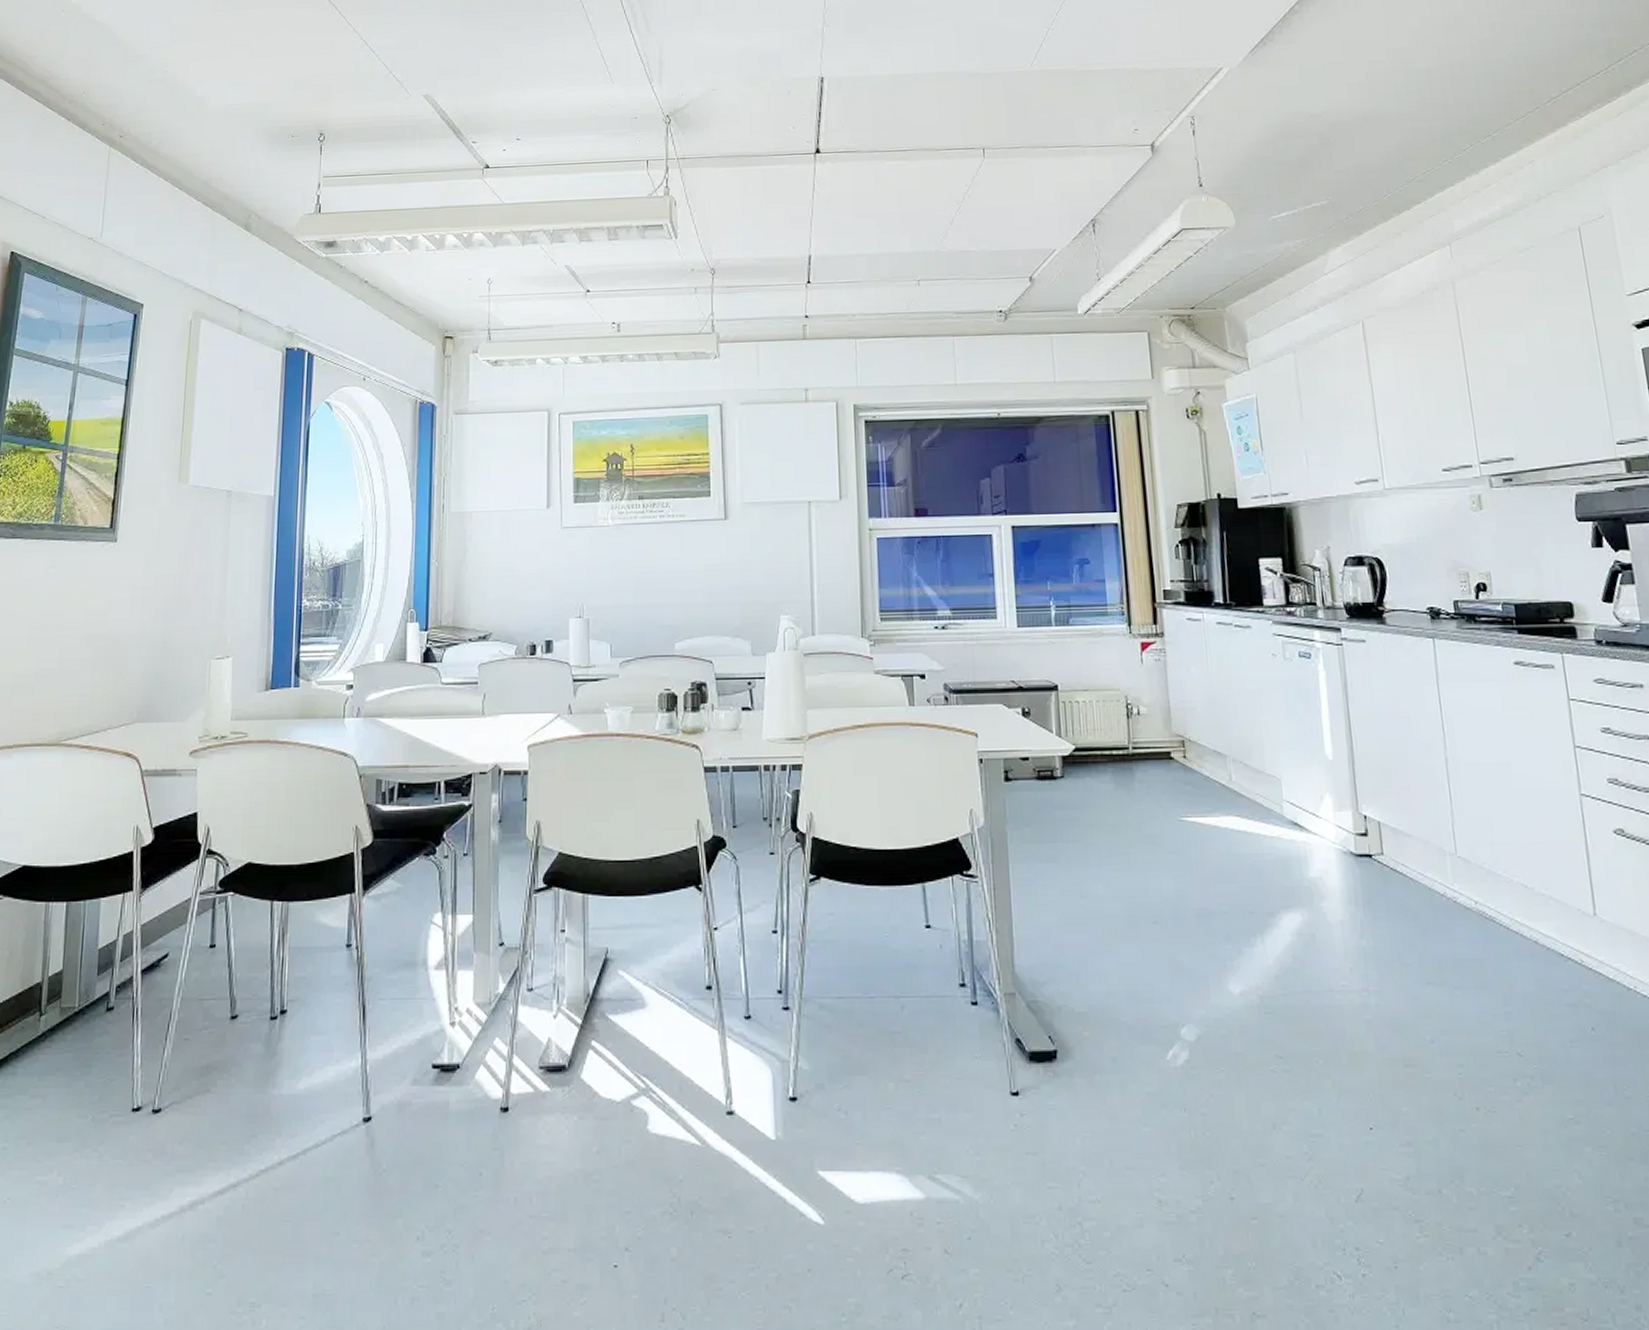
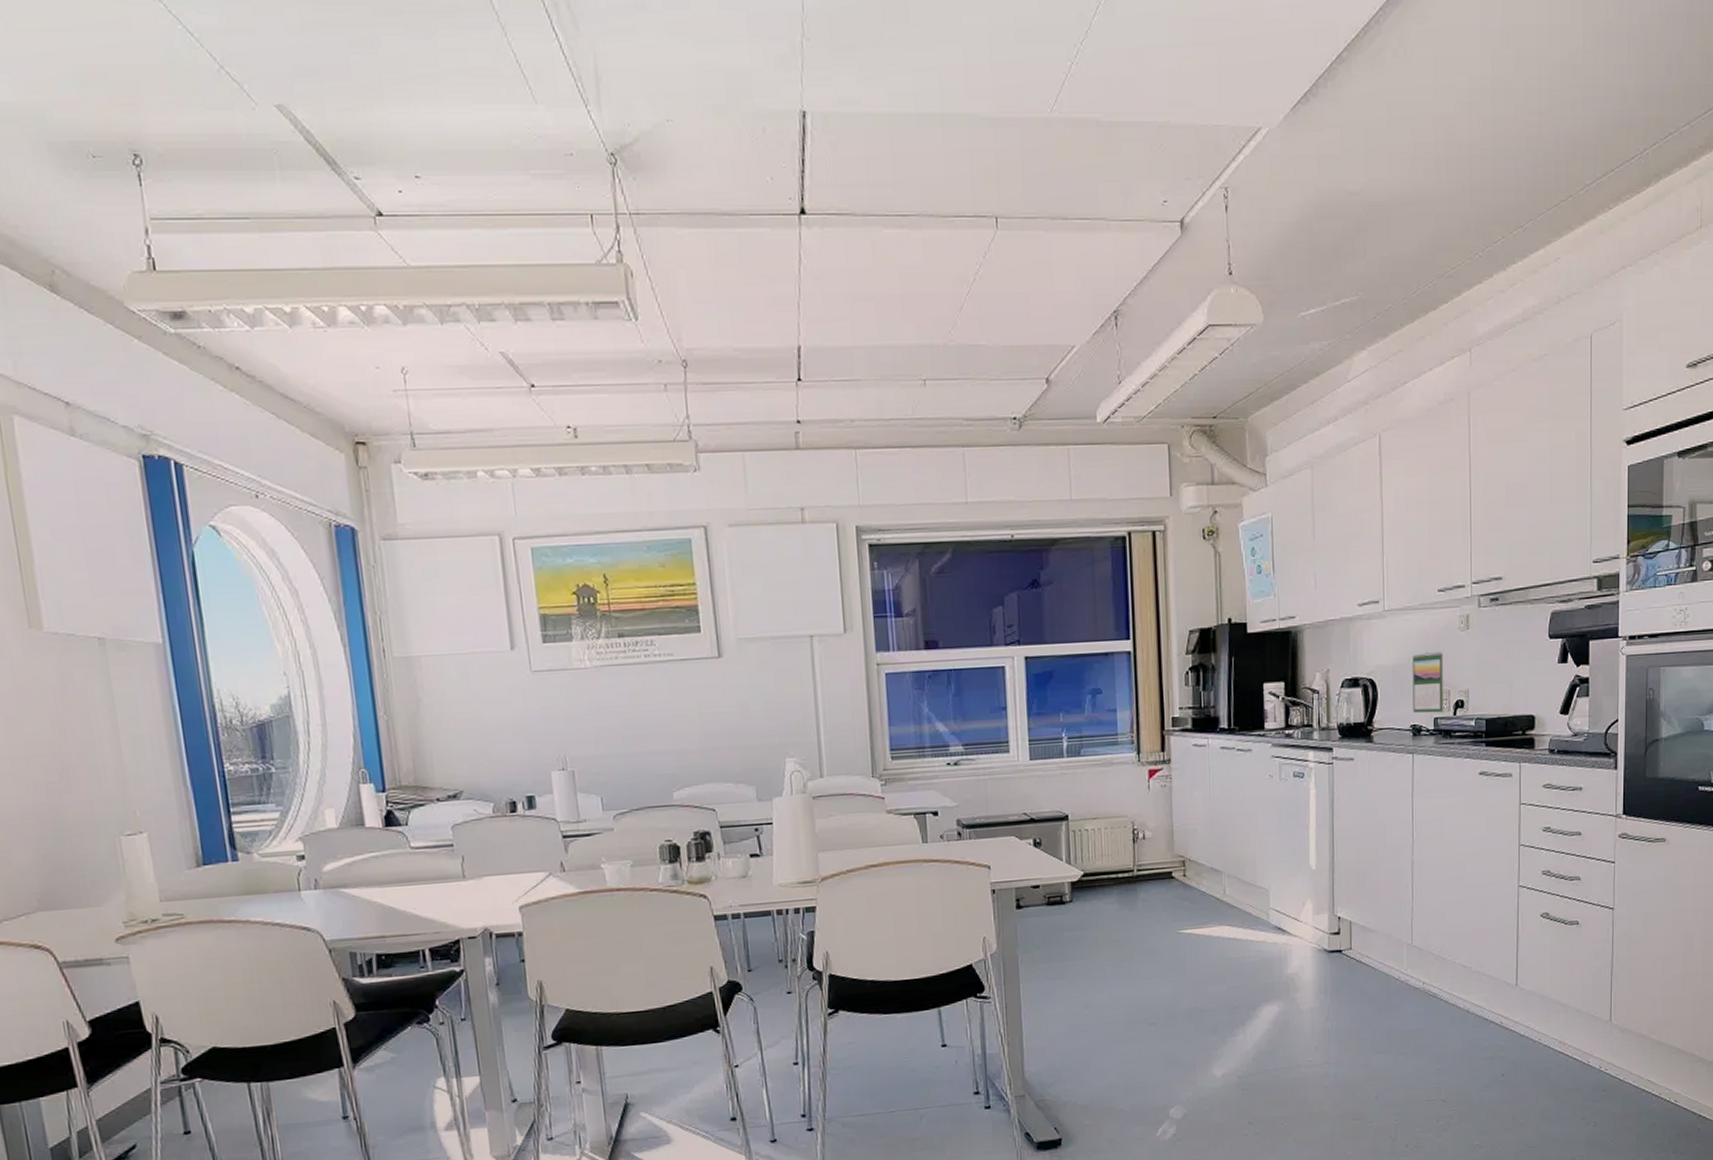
calendar: none [1421,532,1463,596] -> present [1412,652,1443,713]

